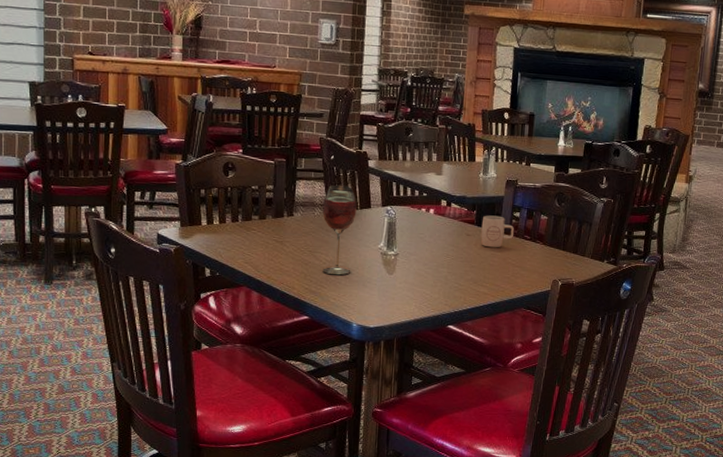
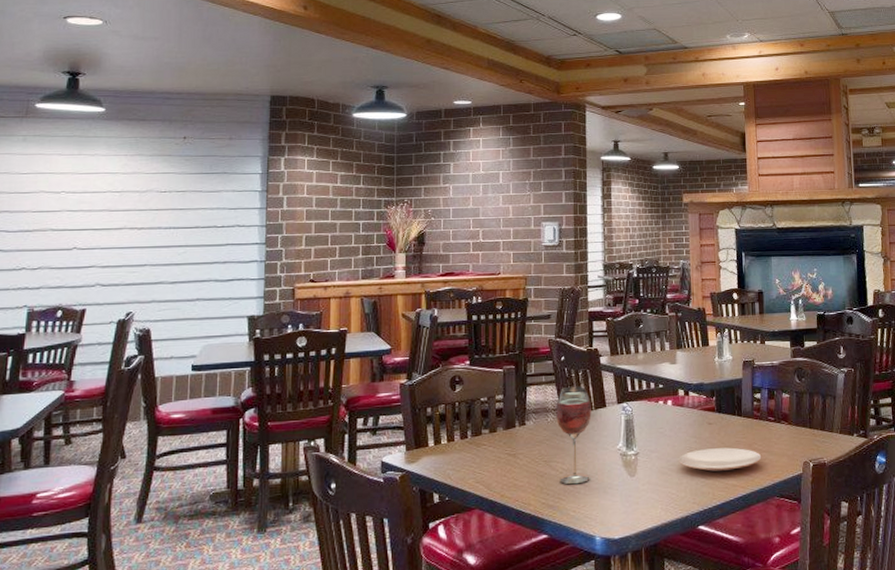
plate: none [435,257,514,281] -> present [679,447,762,472]
mug: present [480,215,515,248] -> none [722,399,758,435]

